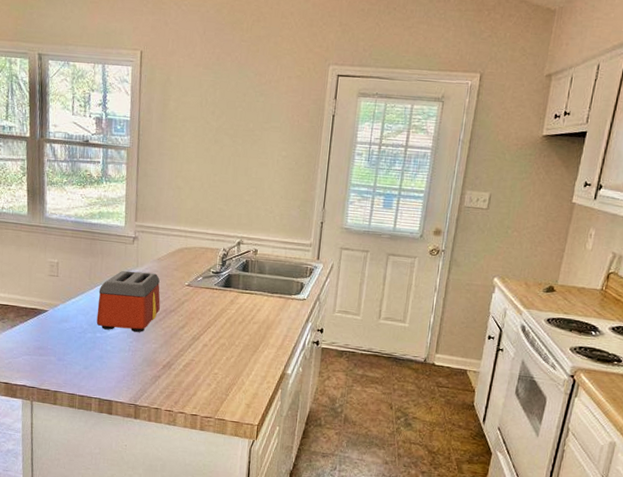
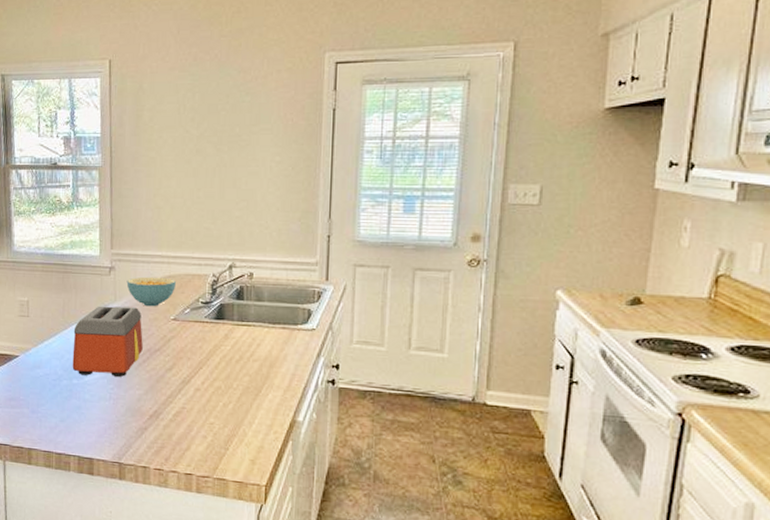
cereal bowl: none [148,247,191,274] -> present [126,277,176,307]

